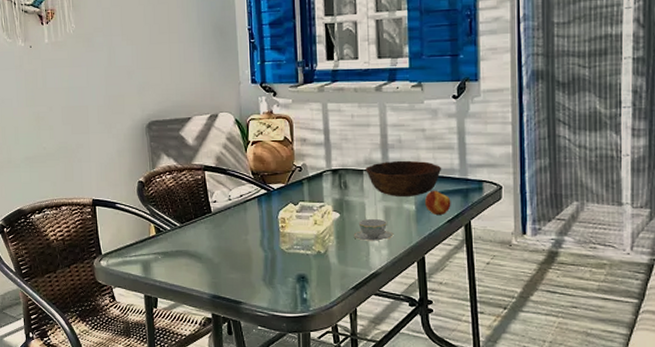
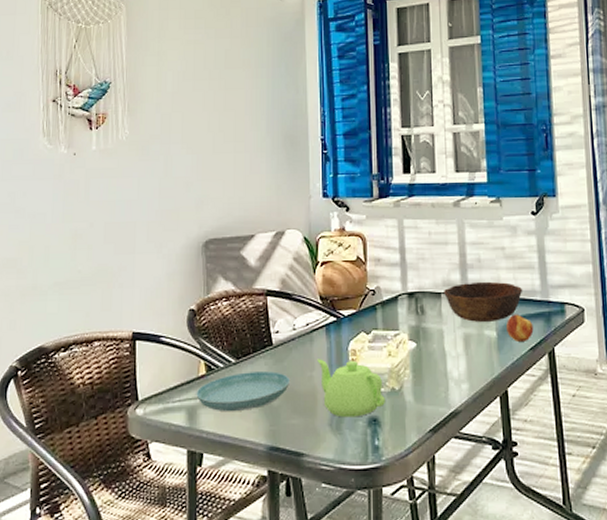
saucer: none [148,234,227,267] -> present [196,371,289,412]
teapot: none [251,225,312,275] -> present [317,359,385,418]
teacup: present [353,218,394,241] -> none [431,347,475,374]

